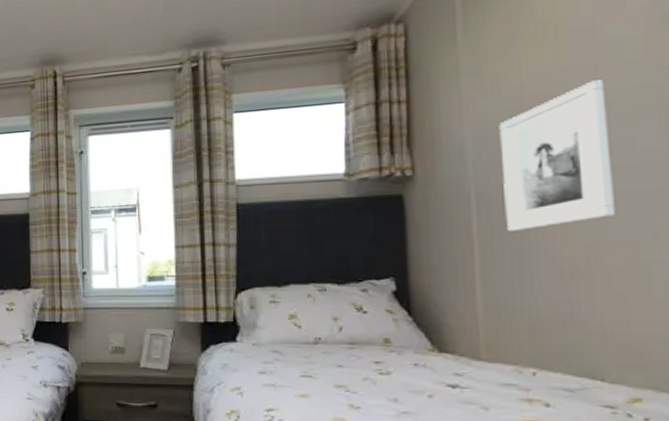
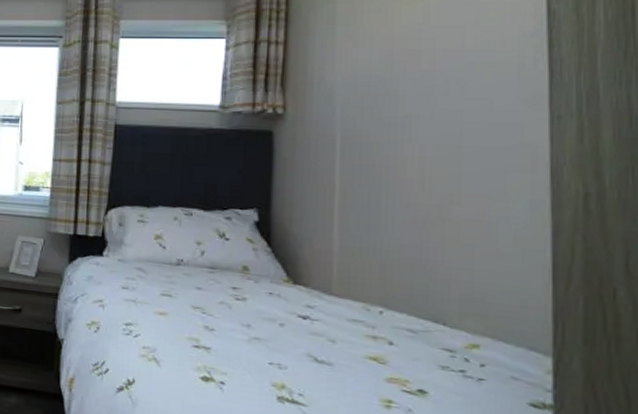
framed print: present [499,80,615,231] -> none [367,40,471,176]

